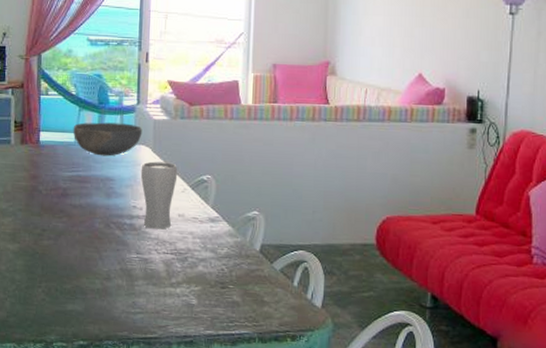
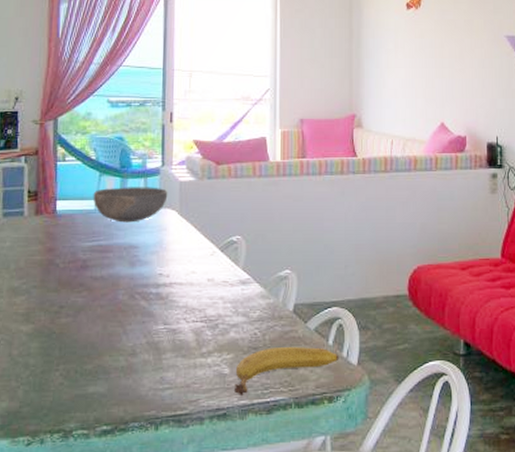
drinking glass: present [140,161,178,229] -> none [166,225,206,296]
fruit: none [200,284,304,326] -> present [233,346,339,395]

